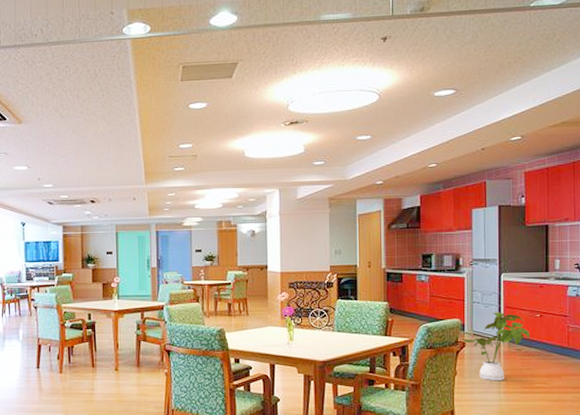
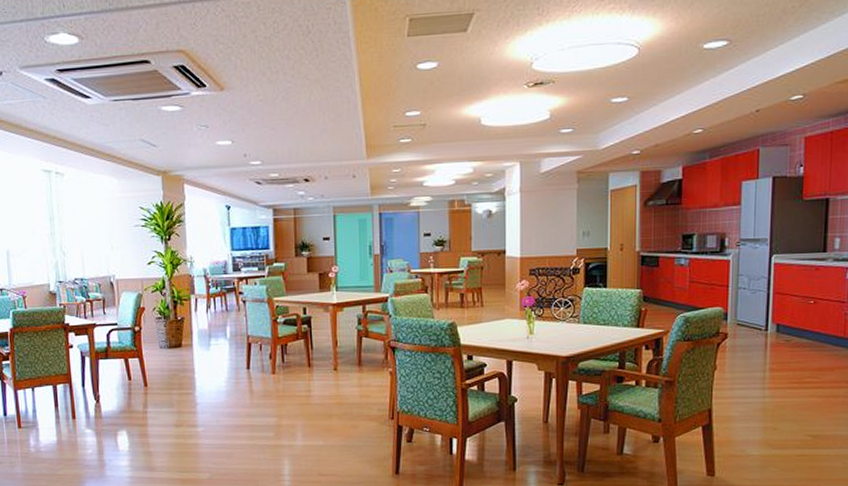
house plant: present [458,312,531,382] -> none [720,299,802,376]

